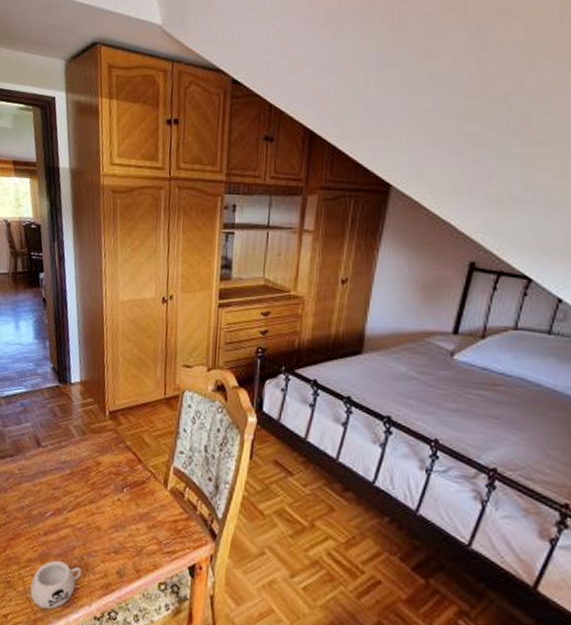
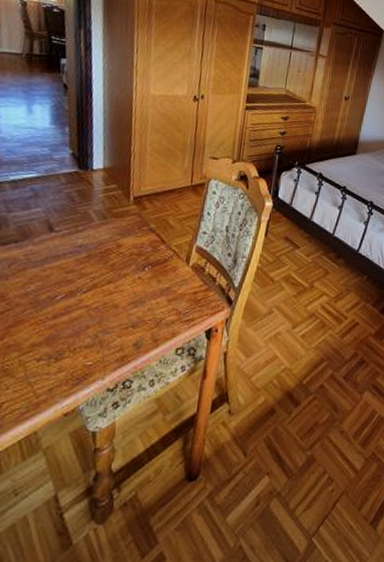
mug: present [30,560,82,610] -> none [32,341,96,390]

